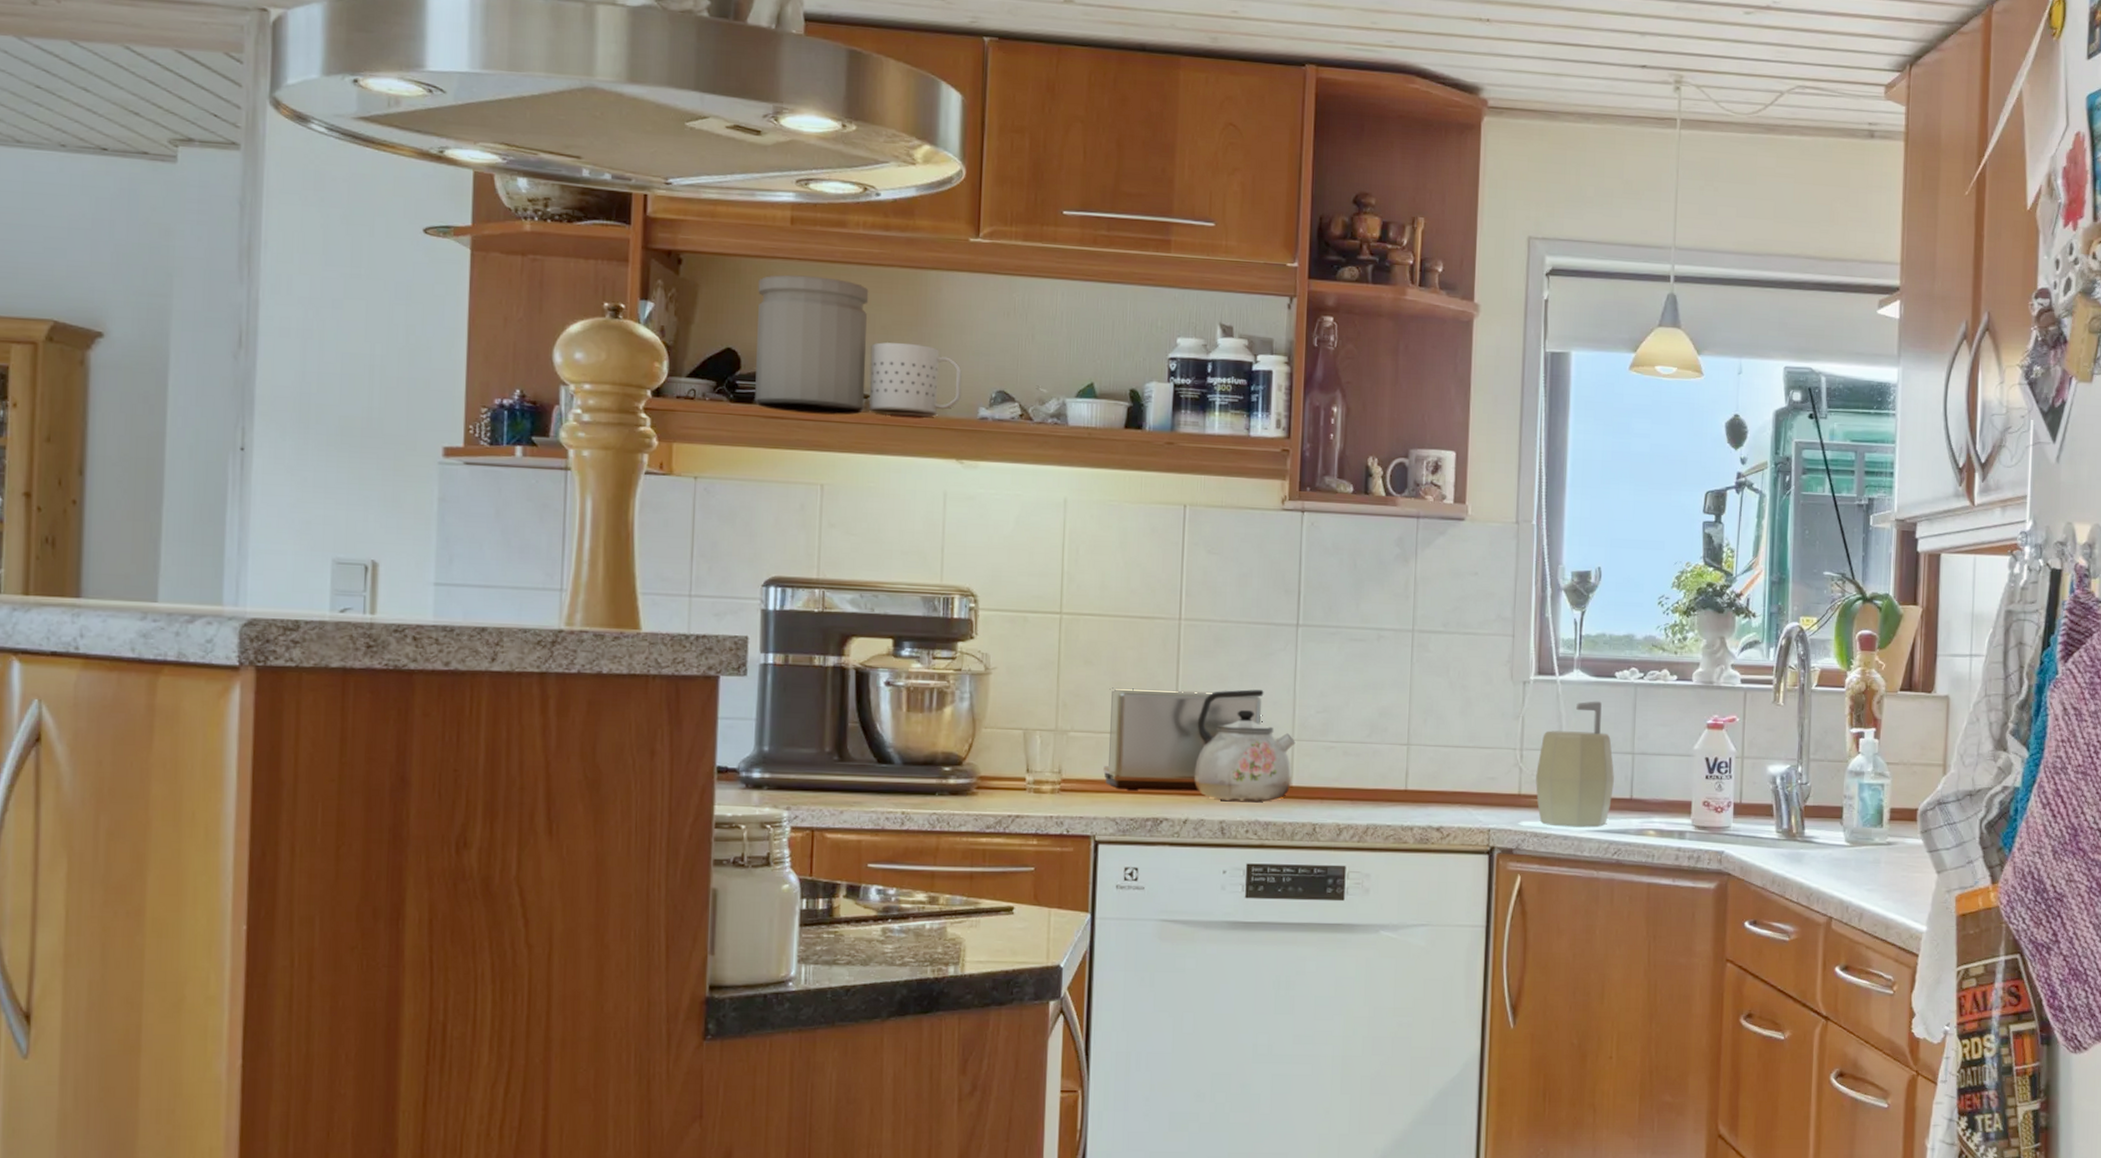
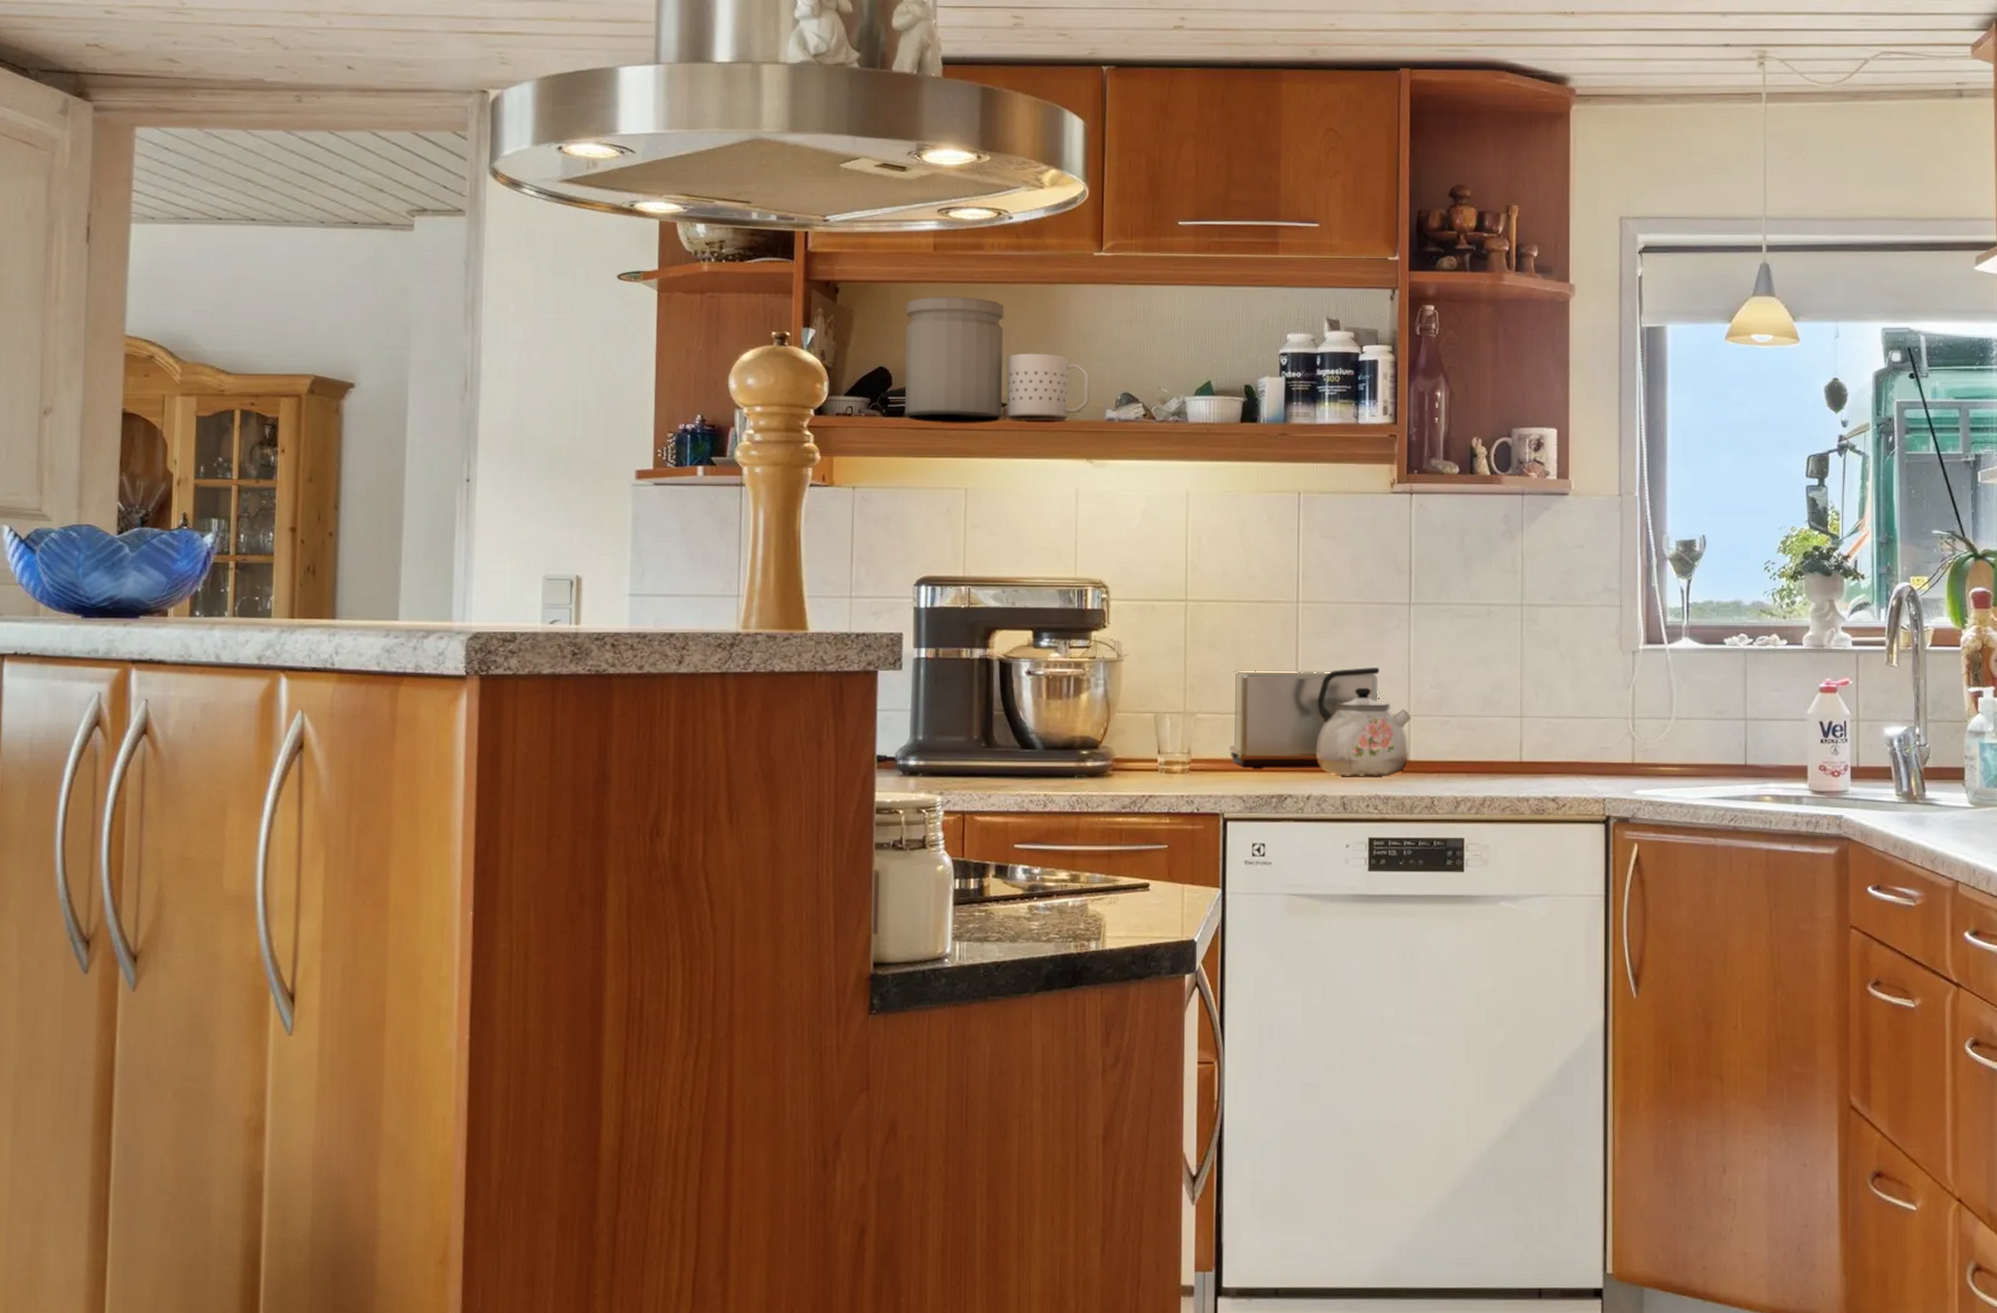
soap dispenser: present [1536,701,1614,828] -> none [1649,668,1727,795]

